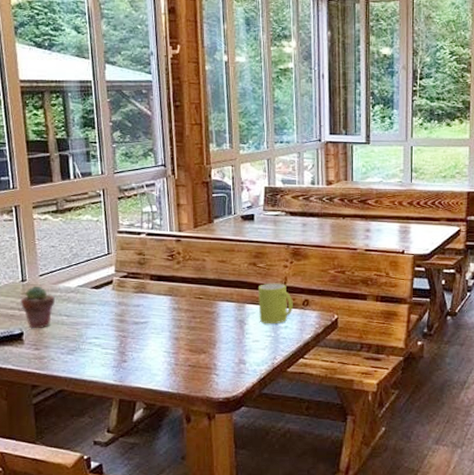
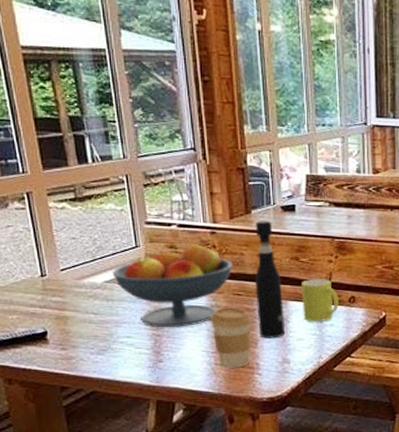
potted succulent: present [21,285,55,329] -> none [42,281,80,328]
fruit bowl: none [85,249,195,329] -> present [112,242,233,327]
coffee cup: none [172,310,211,368] -> present [210,307,252,368]
pepper grinder: none [215,229,243,340] -> present [255,221,286,338]

